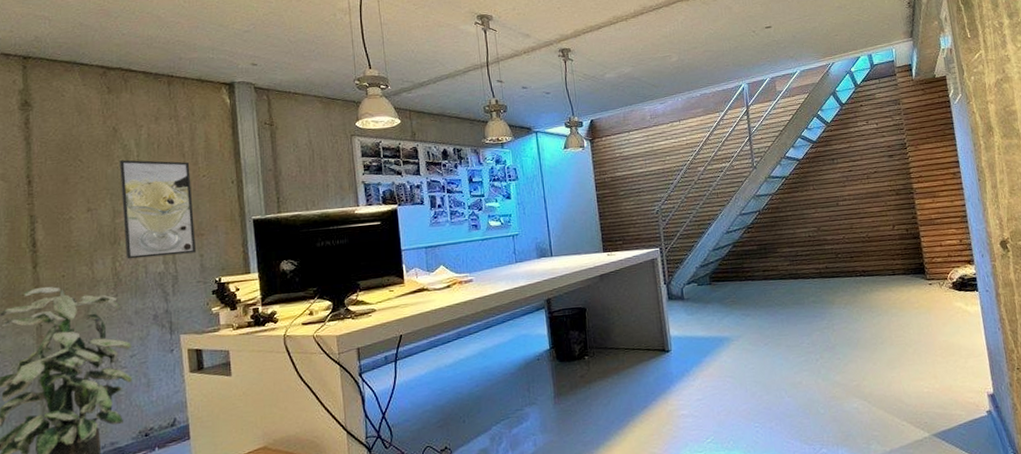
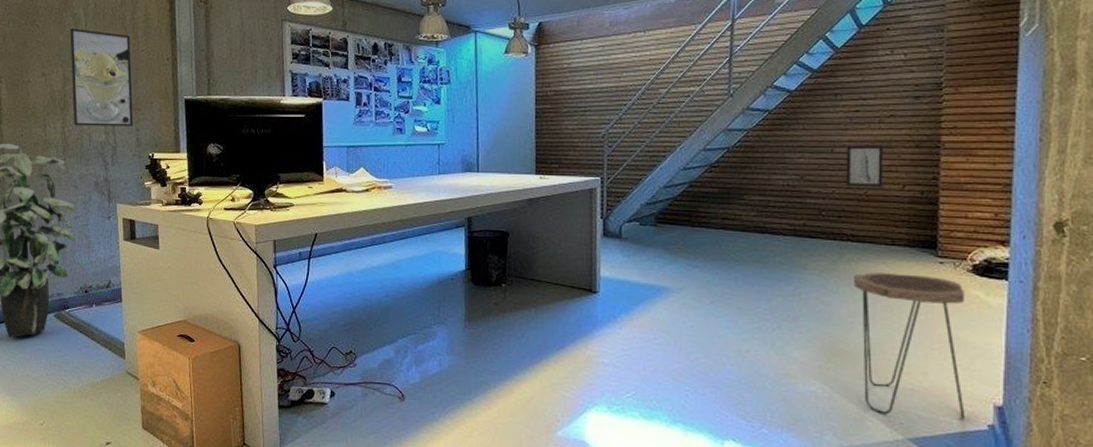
wall art: none [847,196,879,232] -> present [846,145,883,188]
side table: none [870,296,970,418] -> present [854,272,965,419]

